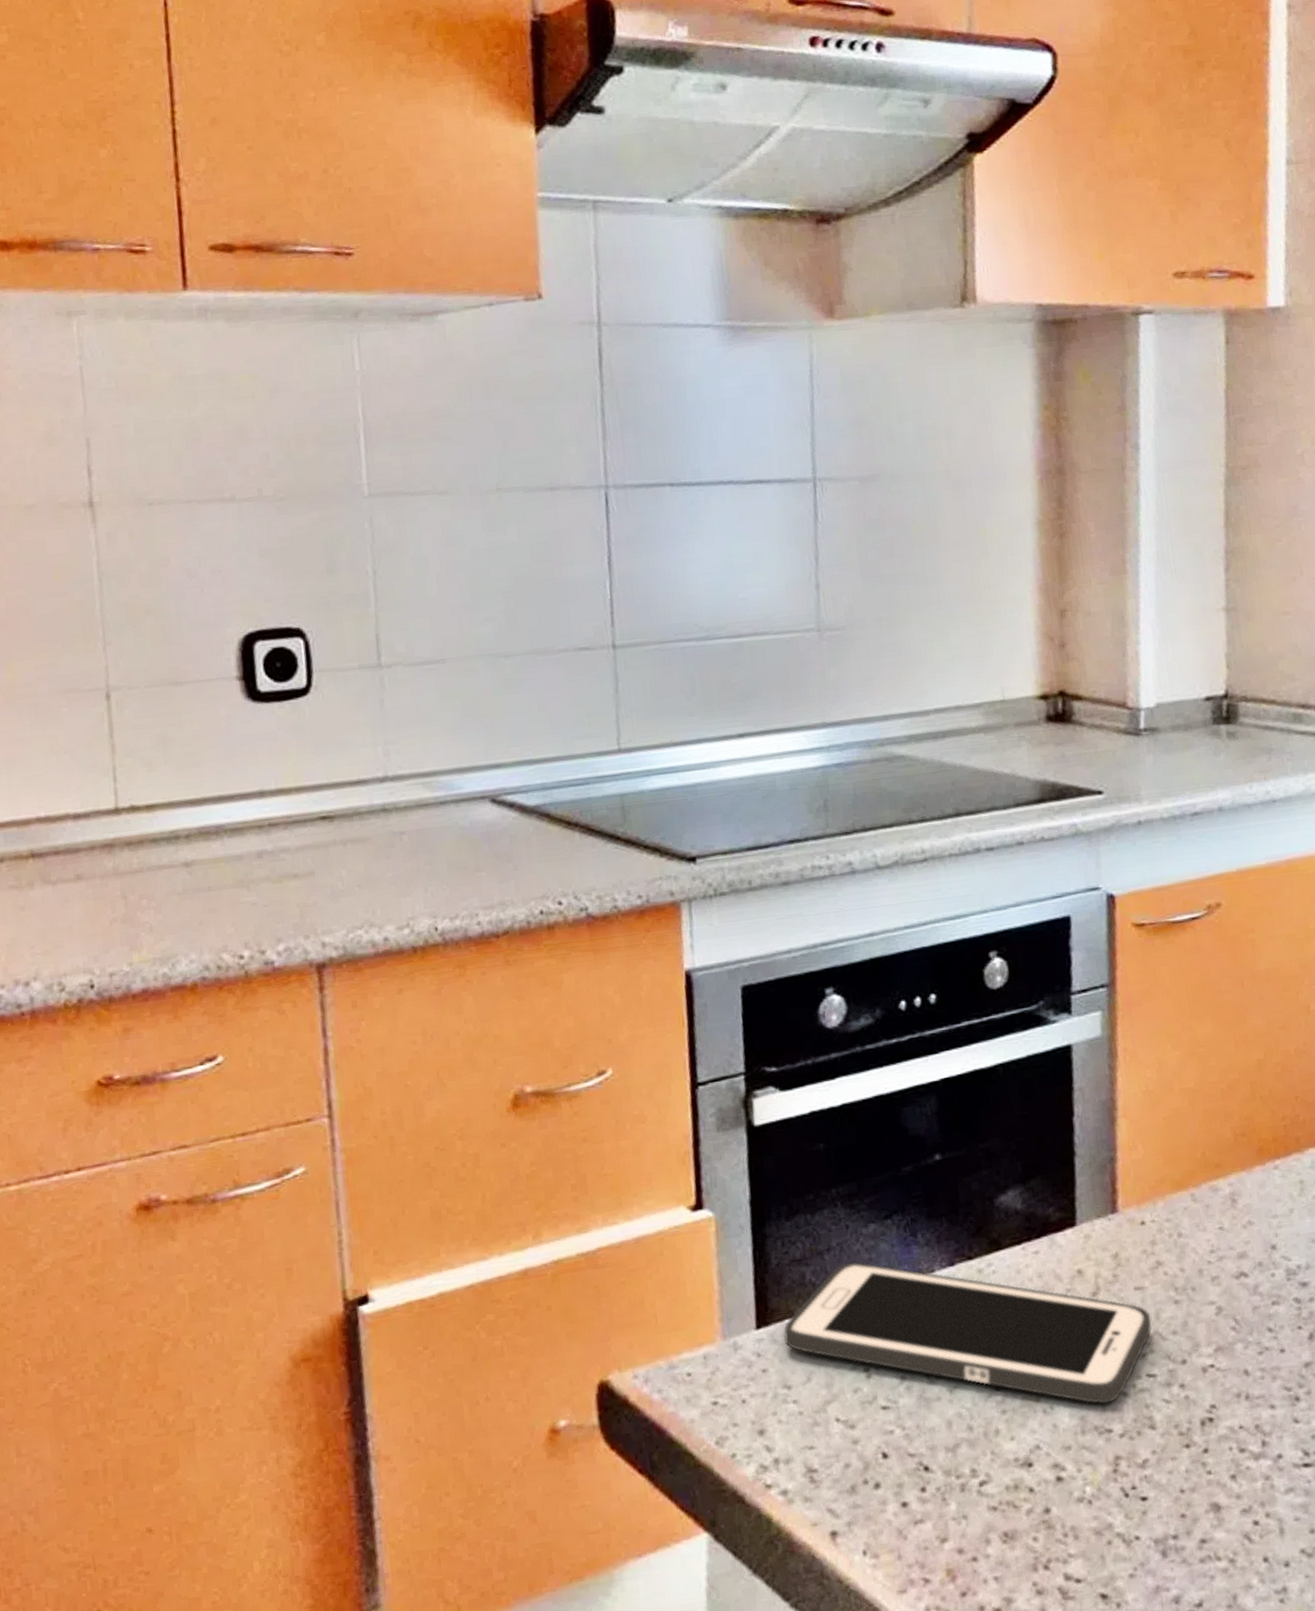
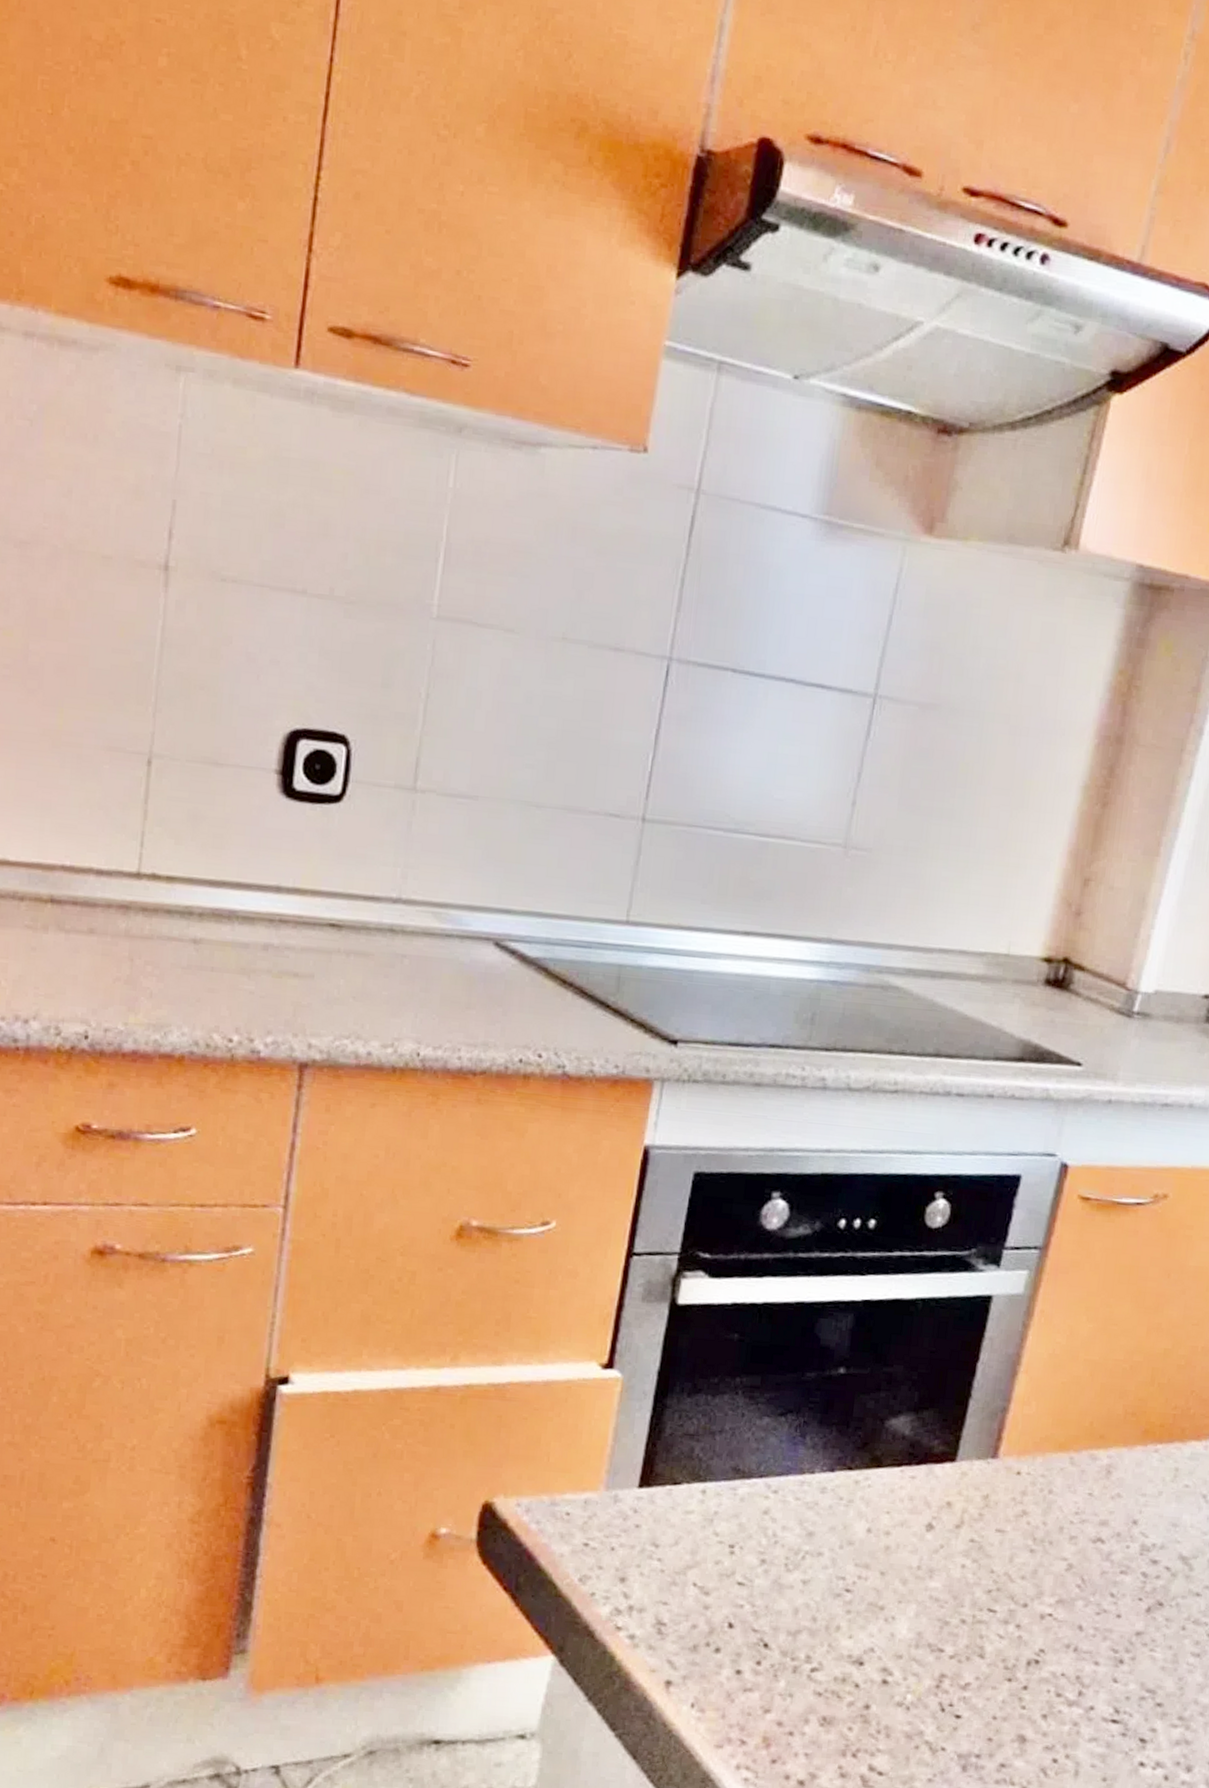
cell phone: present [783,1262,1152,1404] -> none [661,1447,1005,1626]

